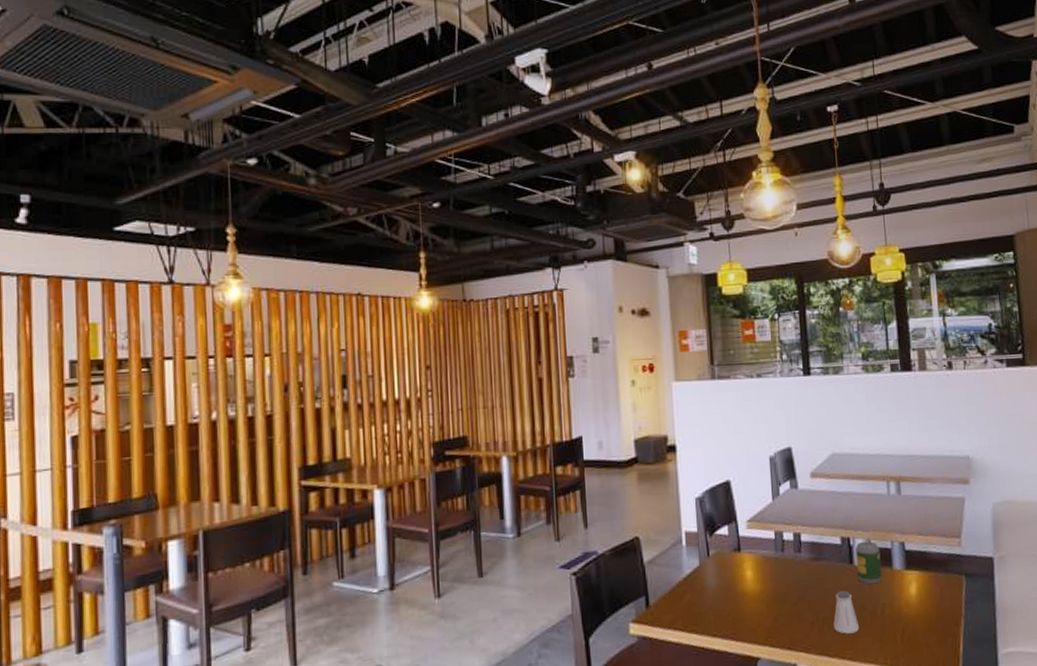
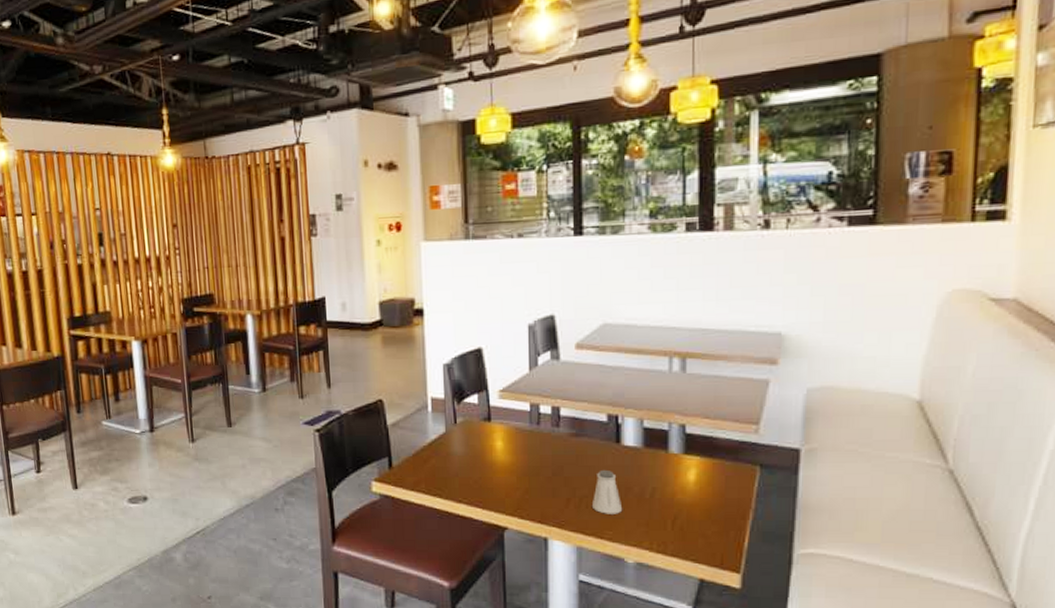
soda can: present [854,541,882,585] -> none [623,420,654,466]

